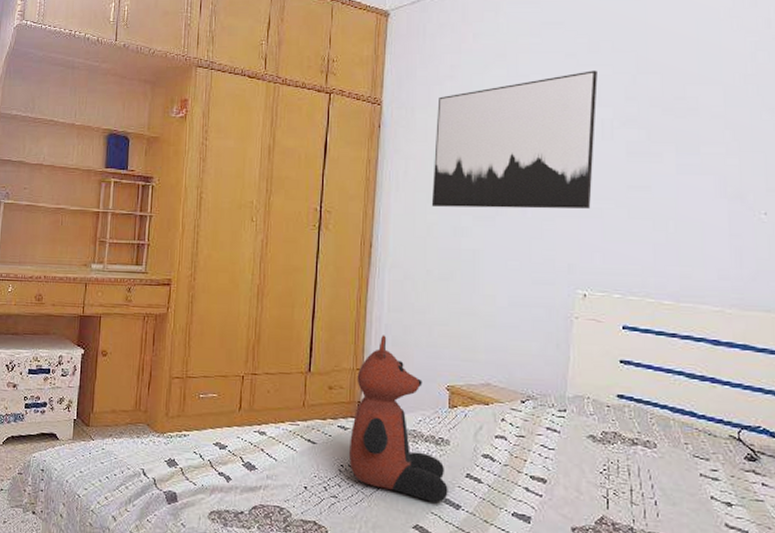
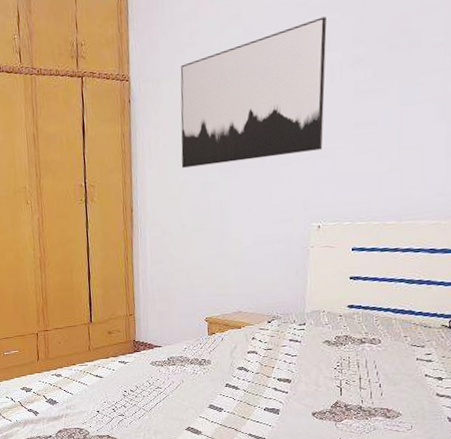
teddy bear: present [349,335,448,503] -> none [129,284,212,409]

